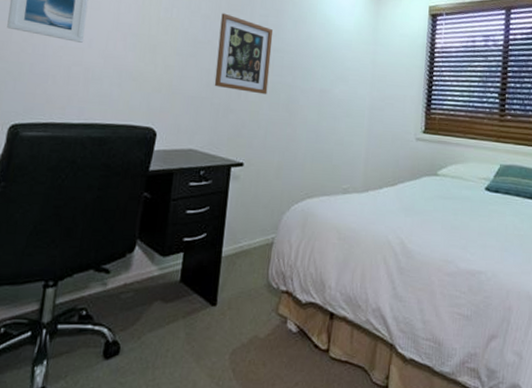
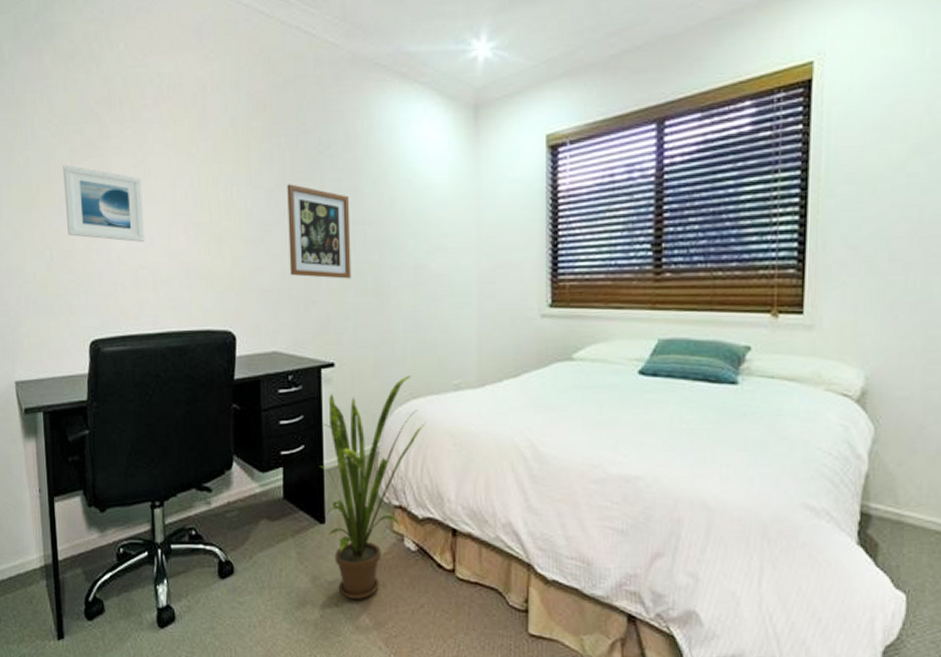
house plant: none [217,178,317,378] -> present [319,375,426,599]

